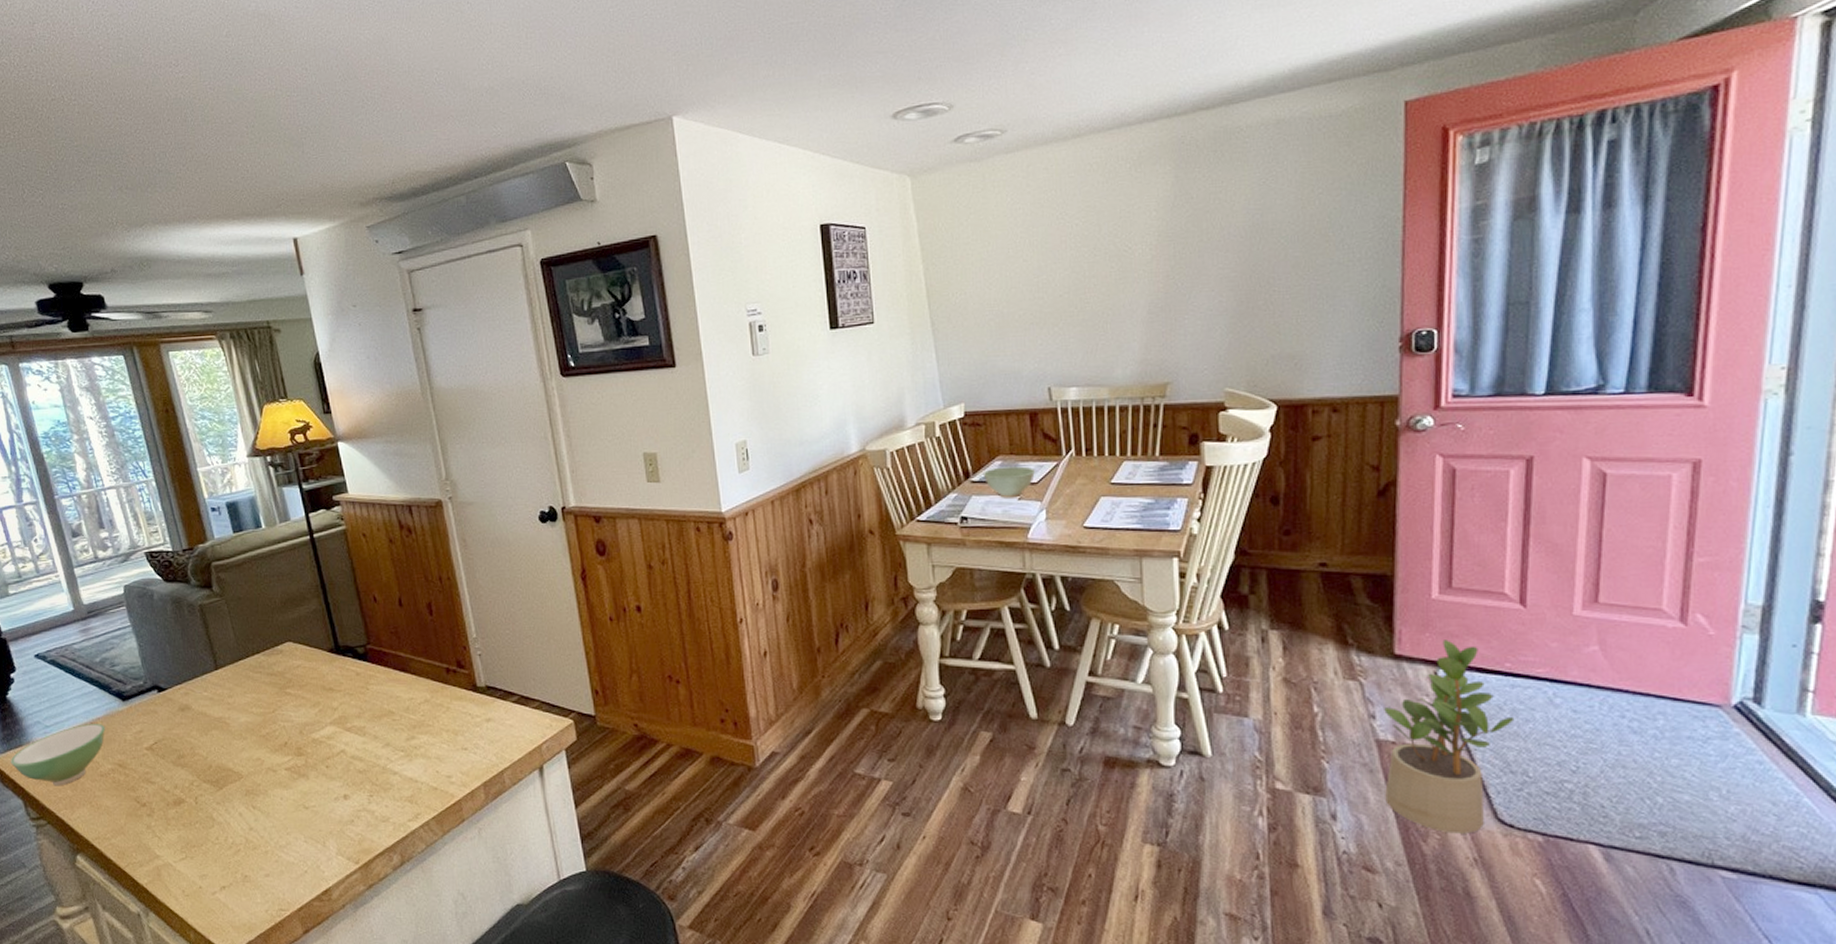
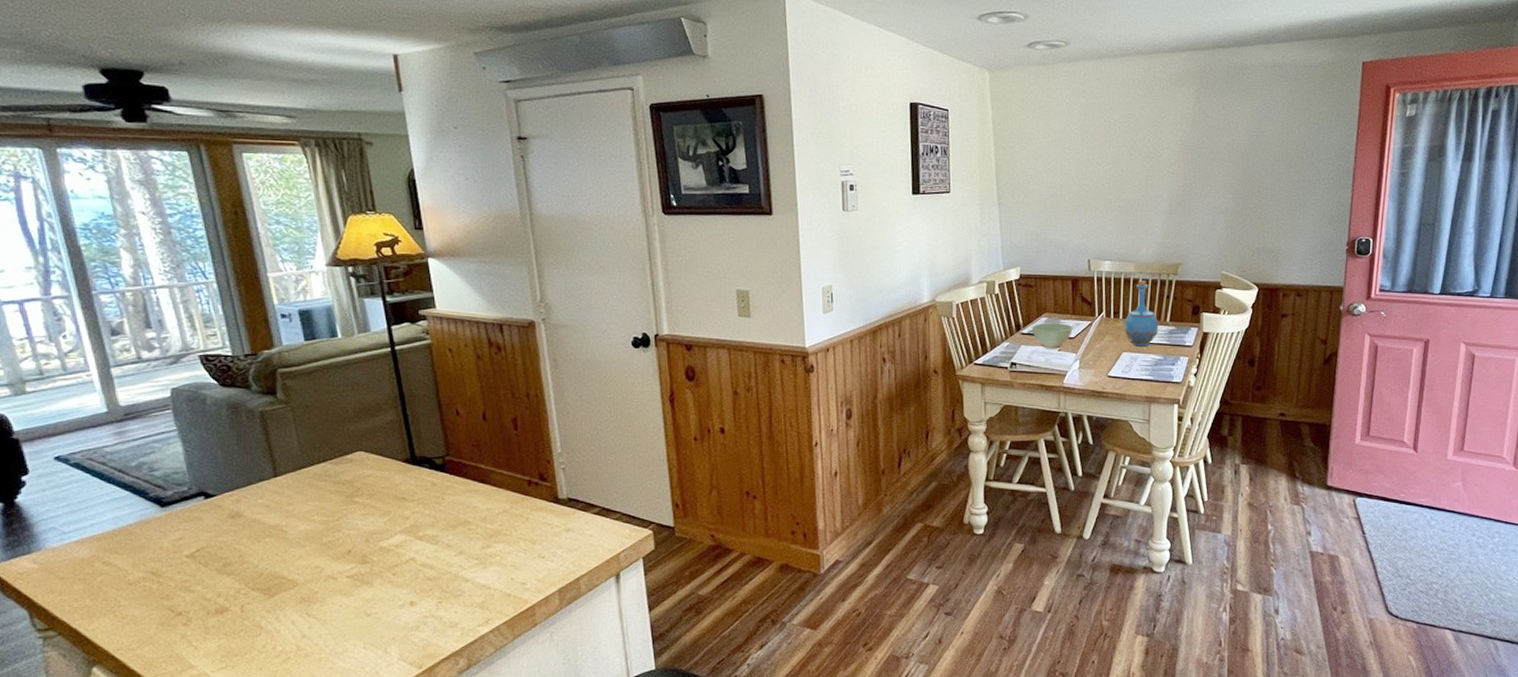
bowl: present [10,724,105,786] -> none [14,530,138,596]
bottle: none [1100,408,1146,489] -> present [1124,281,1159,346]
potted plant: present [1384,640,1515,834] -> none [1313,475,1404,623]

